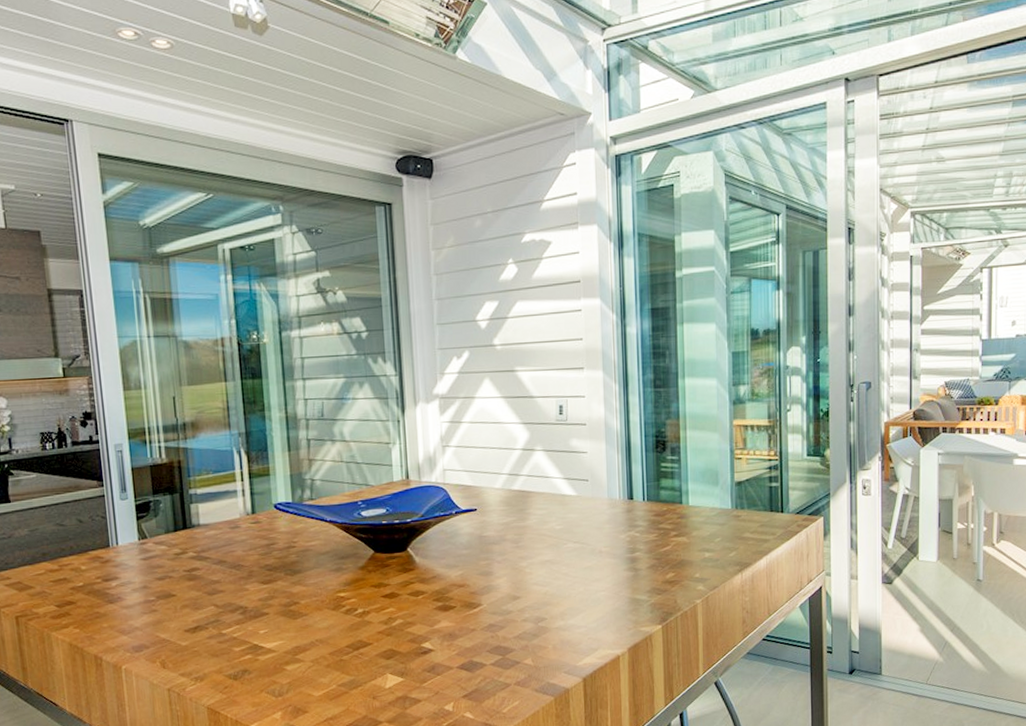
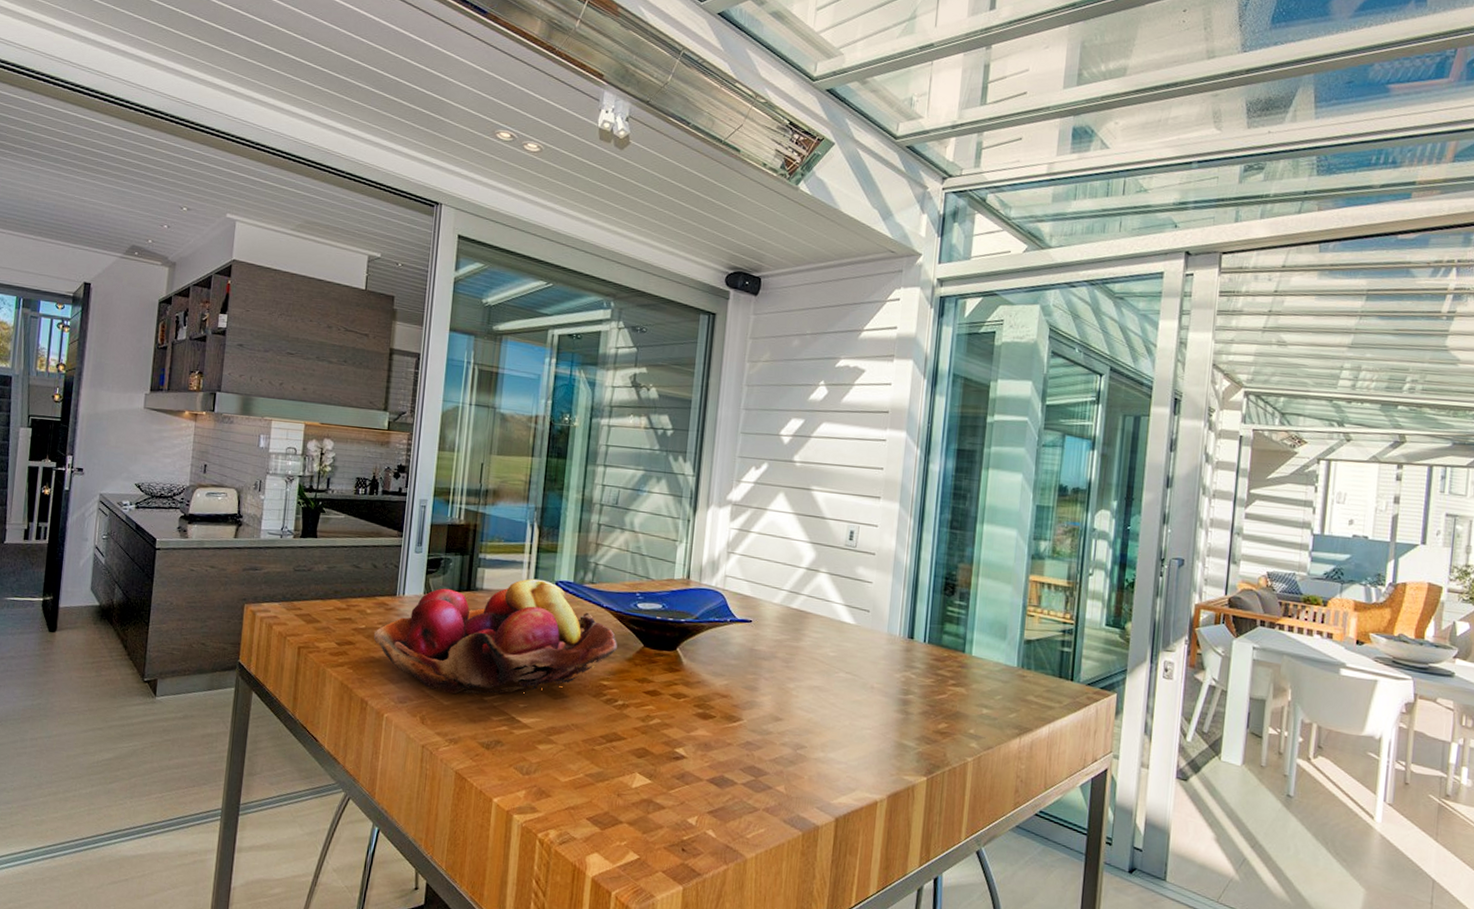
fruit basket: none [93,504,348,634] -> present [373,578,618,695]

